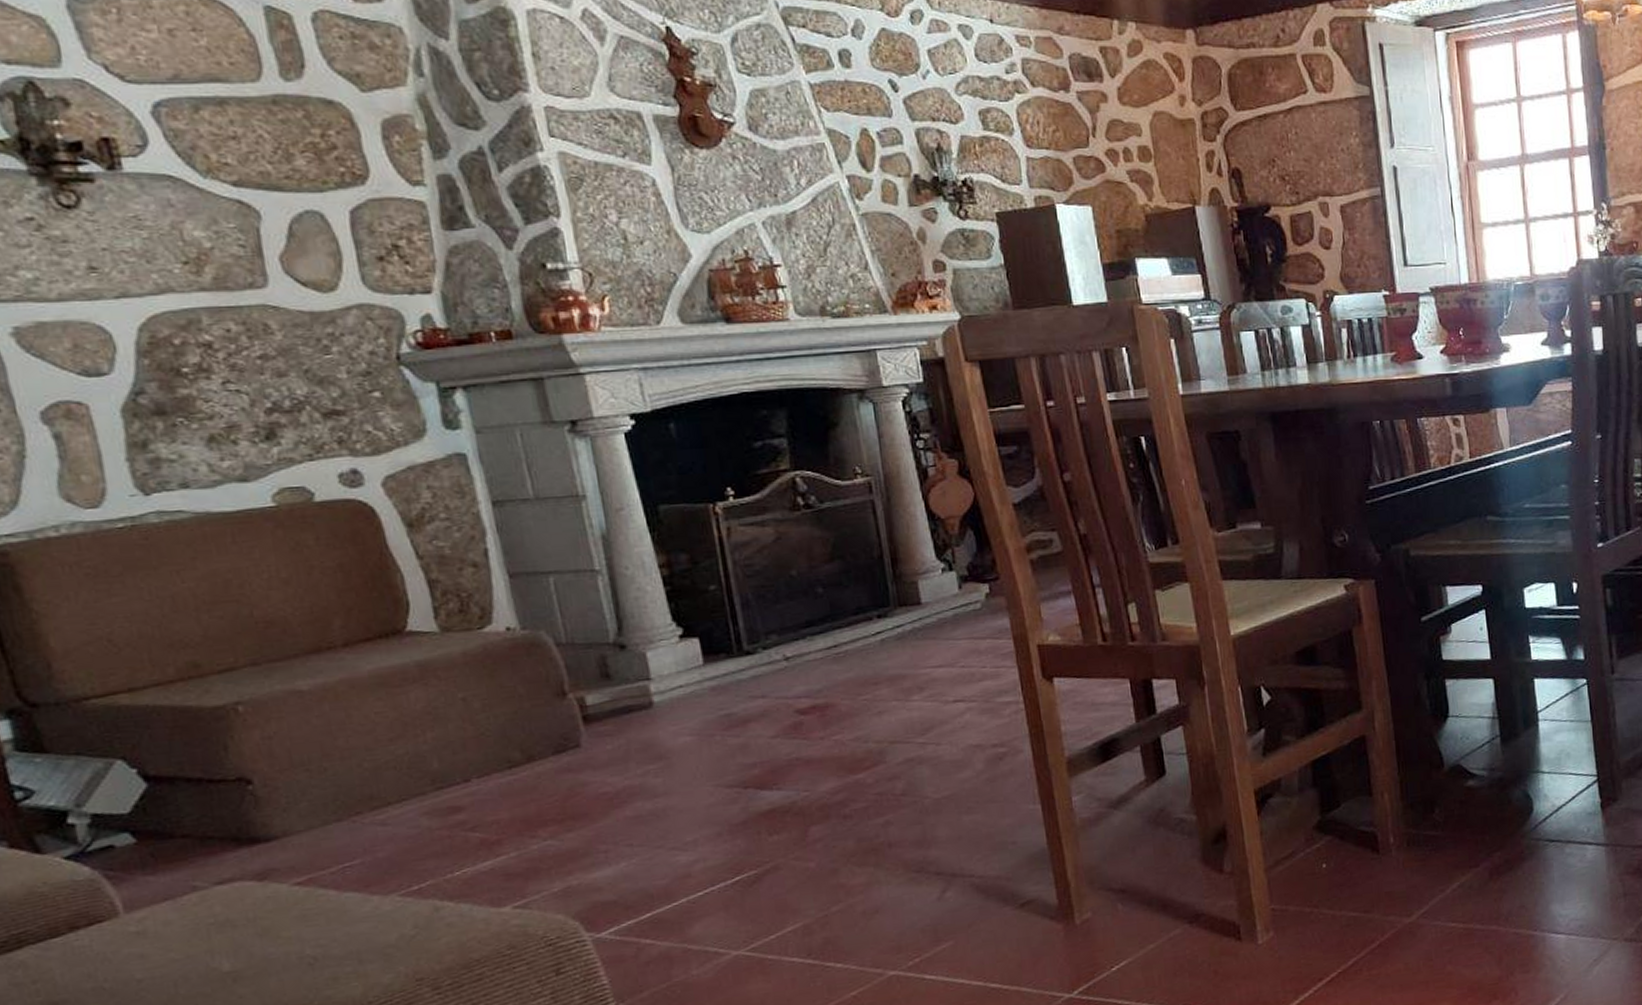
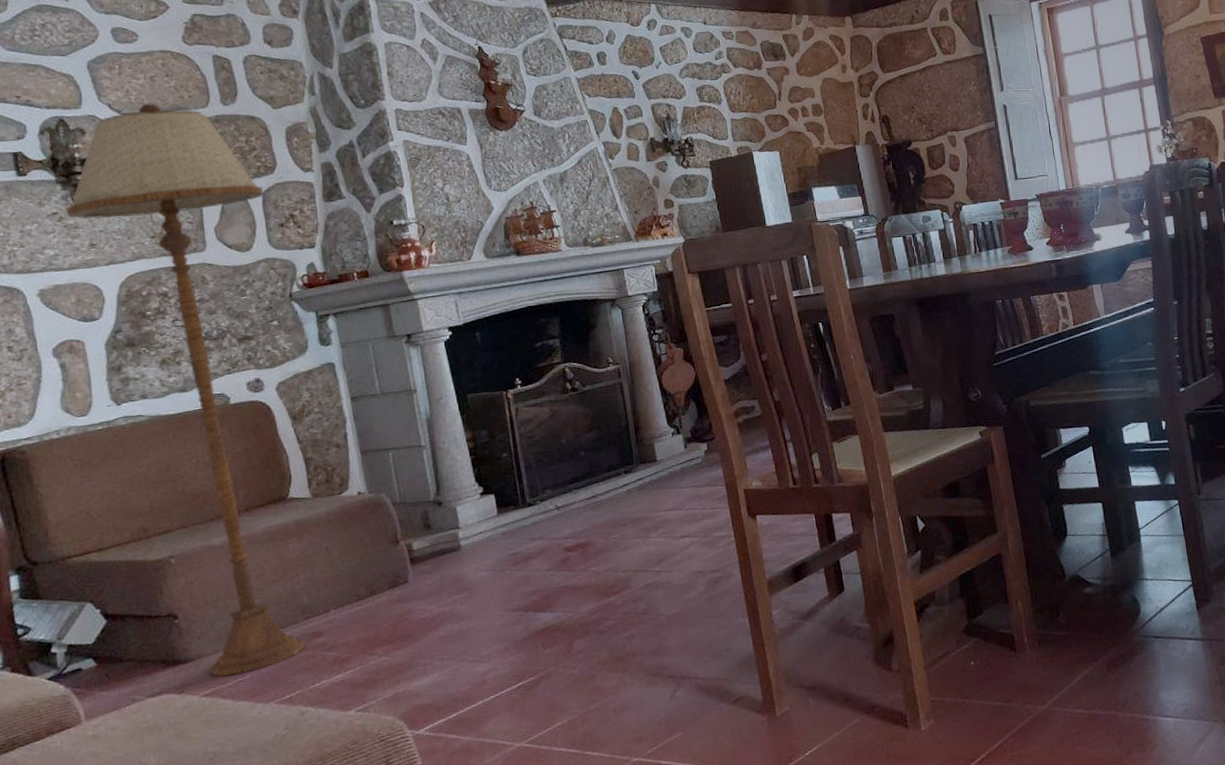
floor lamp: none [46,68,438,860] -> present [65,103,305,677]

